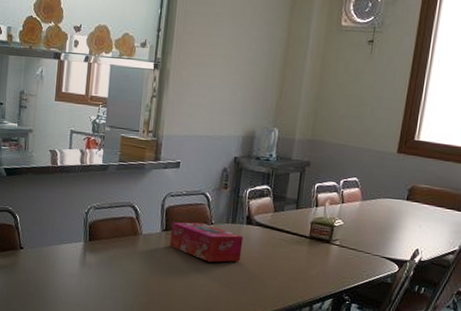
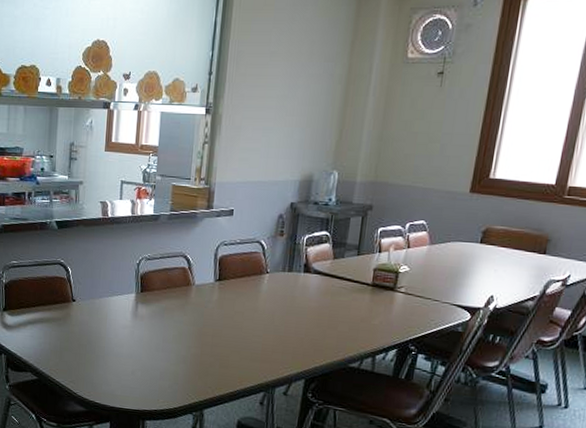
tissue box: present [170,222,244,263] -> none [223,271,301,313]

